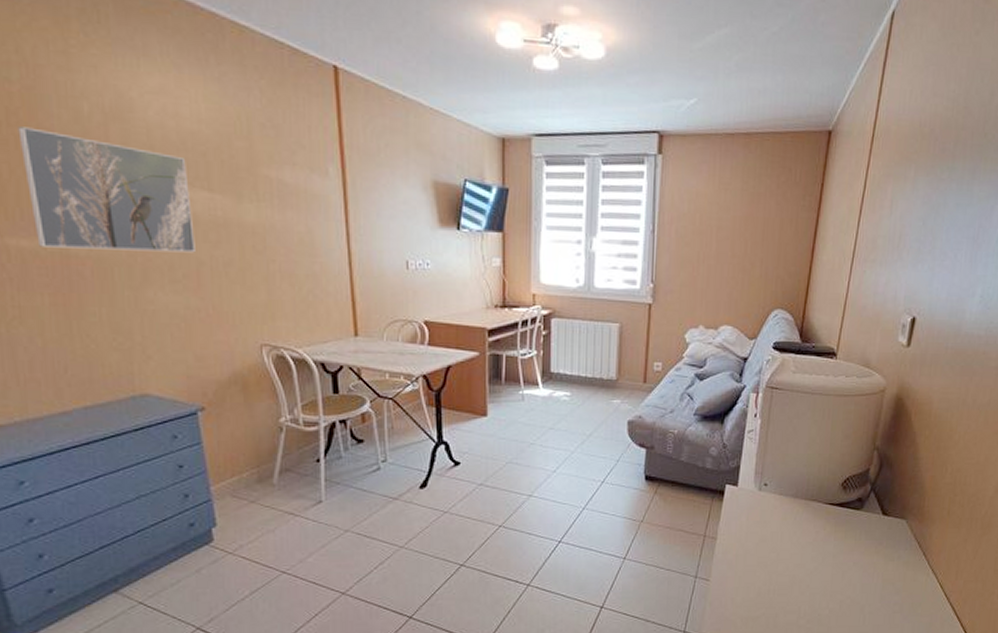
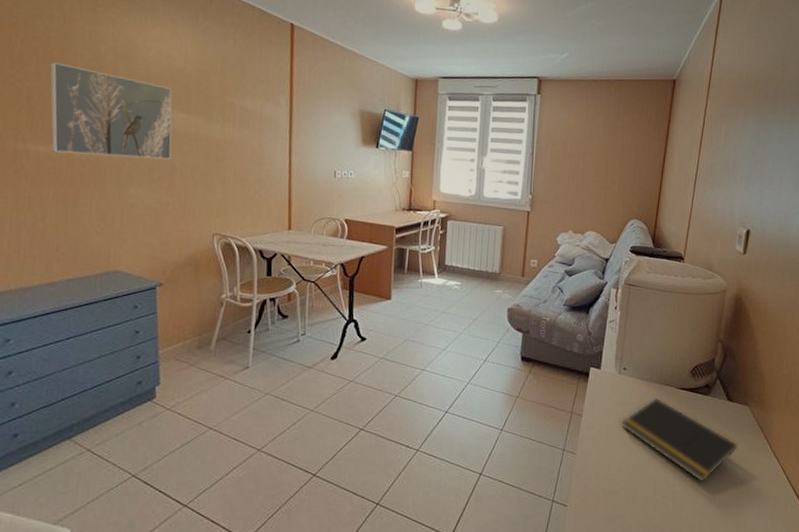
notepad: none [761,515,892,605] -> present [621,397,738,483]

